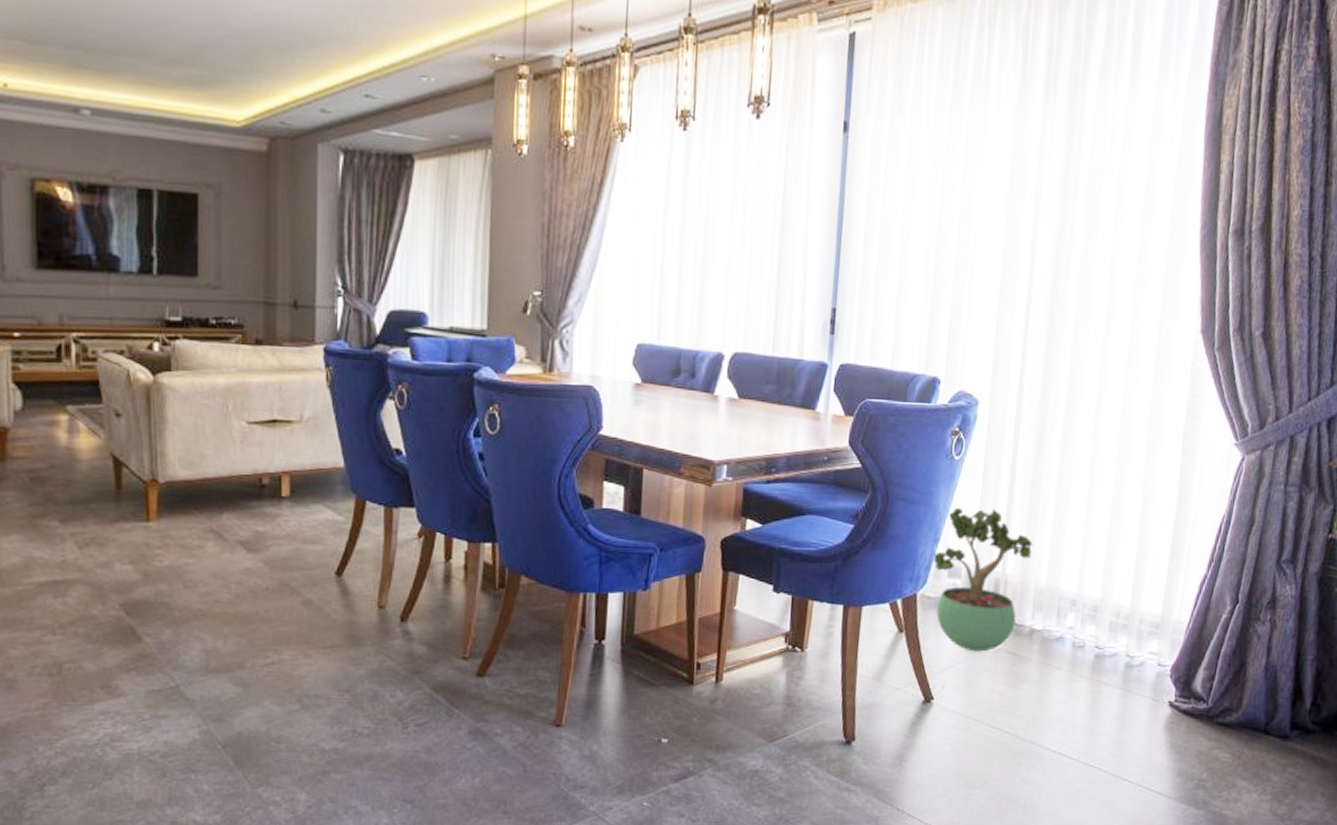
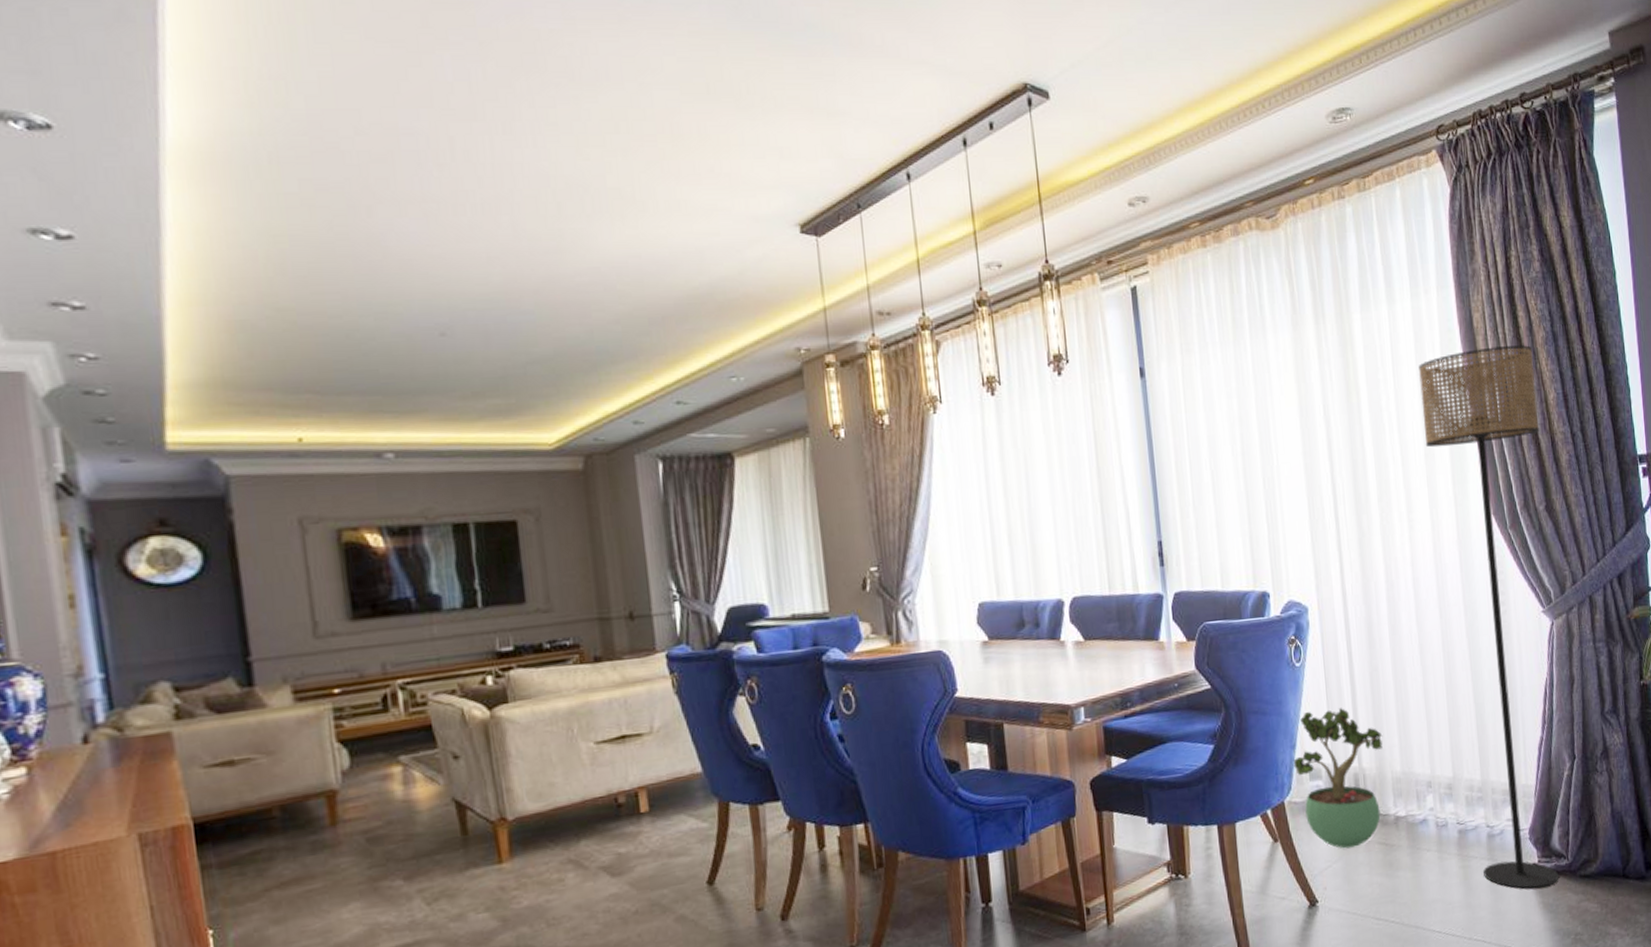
floor lamp: none [1113,149,1284,728] -> present [1419,345,1559,889]

